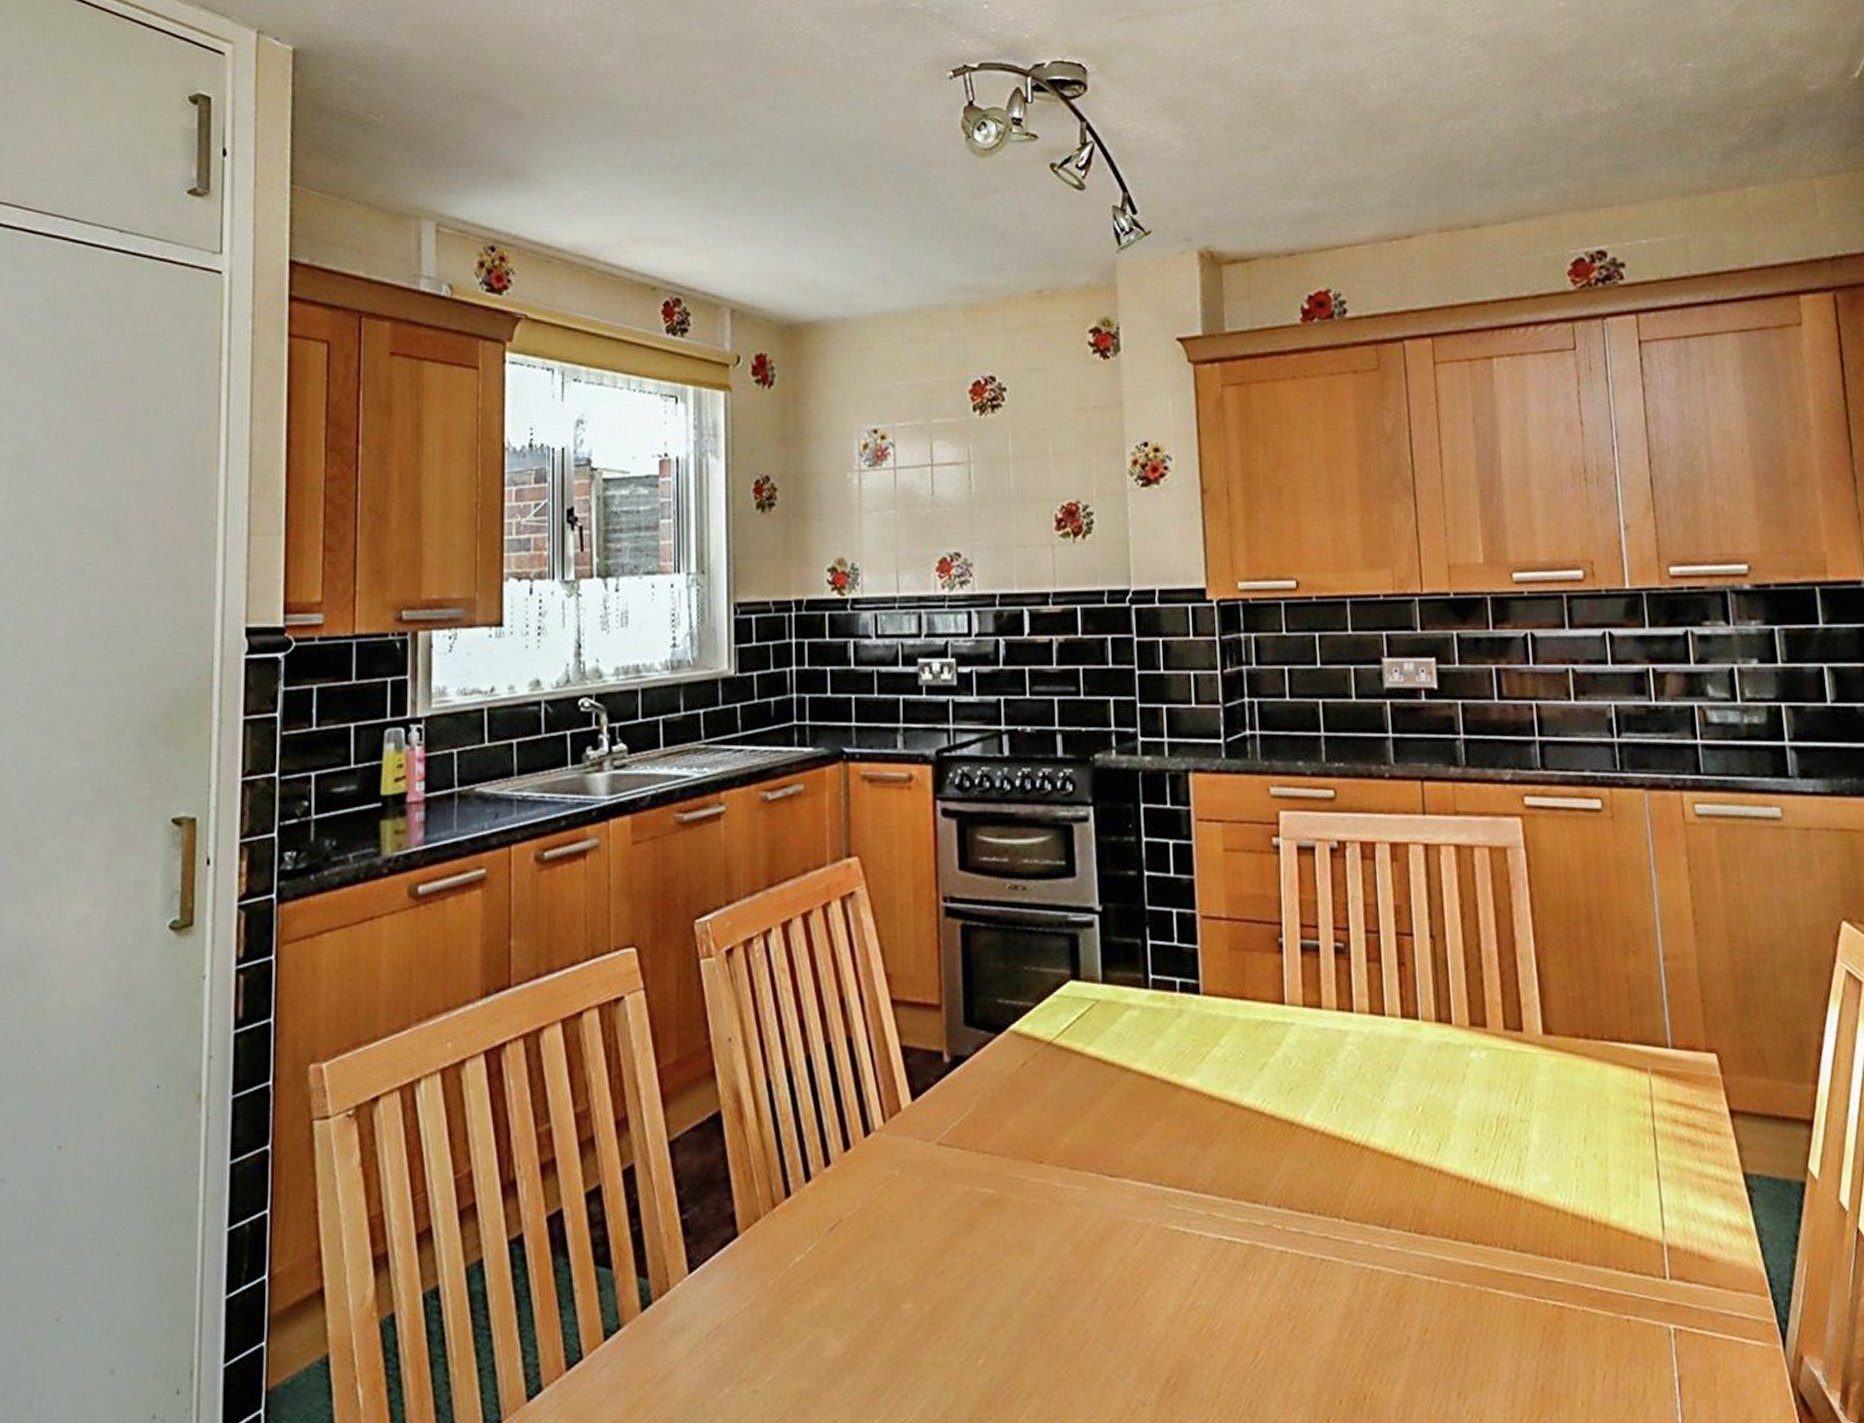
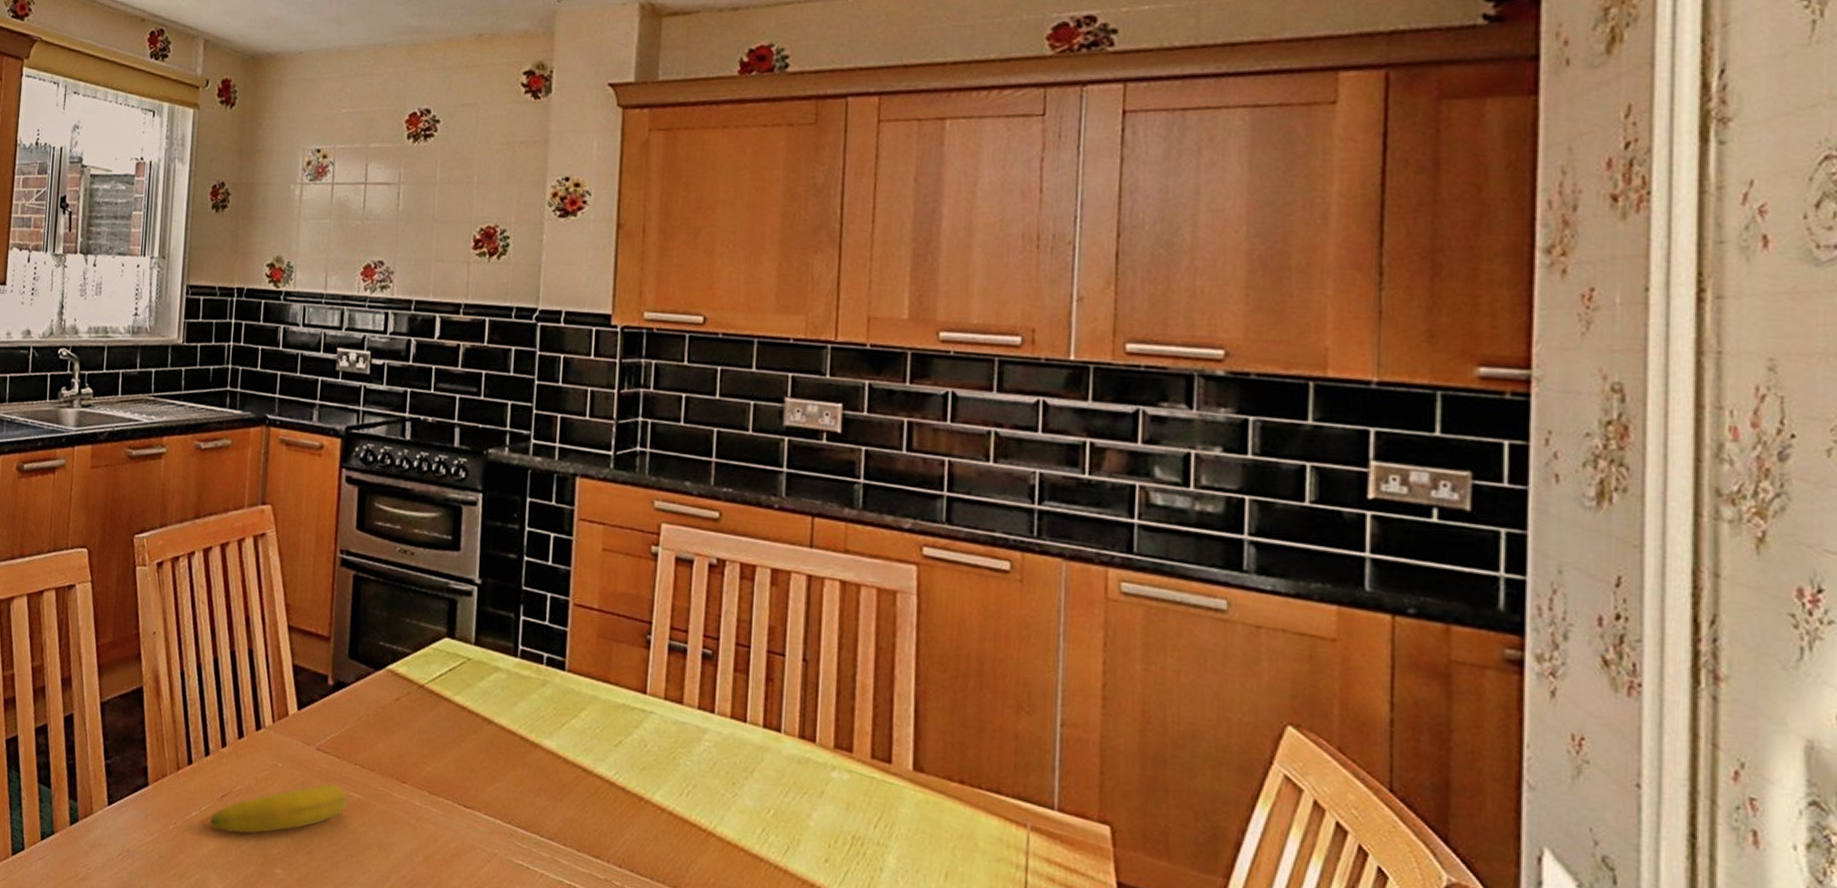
fruit: none [819,1181,979,1273] -> present [210,782,347,834]

